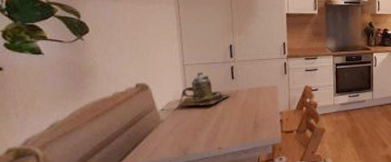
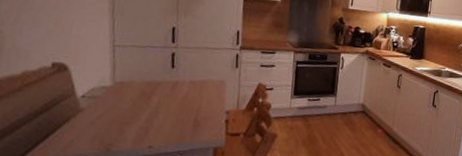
teapot: present [179,72,233,107] -> none [104,56,172,96]

